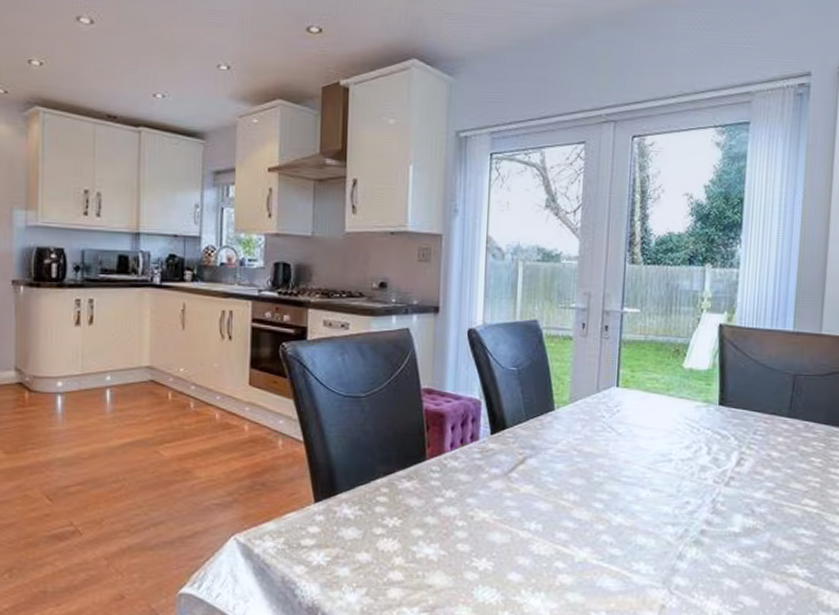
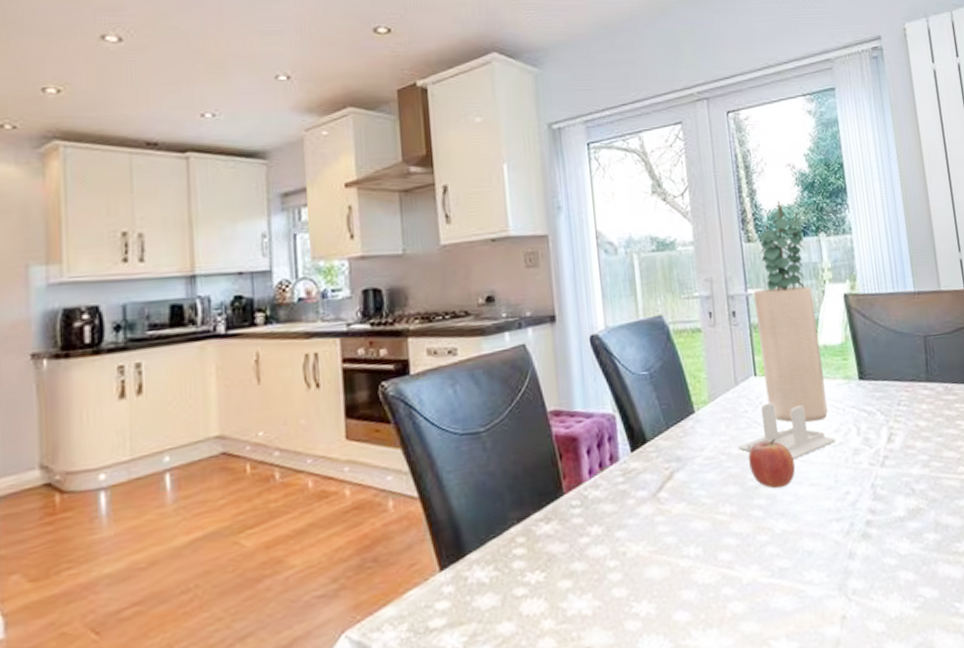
napkin holder: none [590,412,685,466] -> present [738,402,836,460]
fruit: none [597,444,642,488] -> present [748,438,796,489]
vase: none [625,227,690,436] -> present [753,200,829,423]

